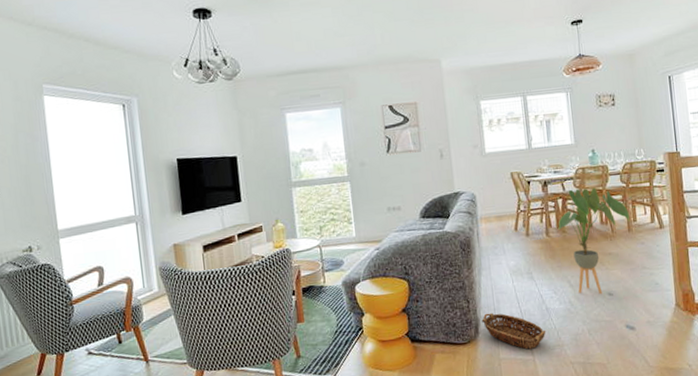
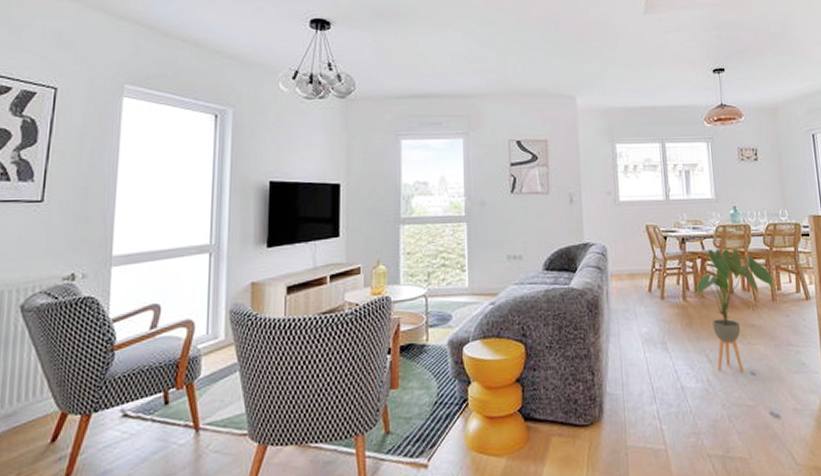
basket: present [481,312,546,350] -> none [607,388,681,437]

